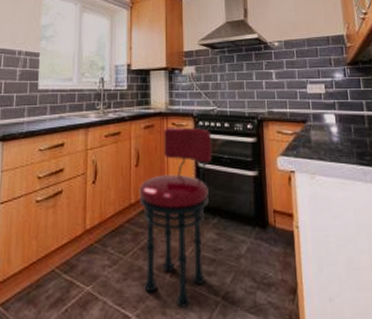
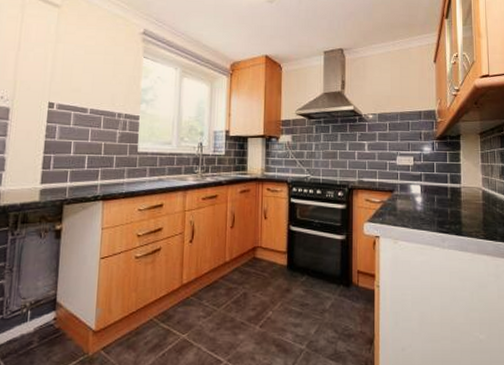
stool: present [139,127,213,308] -> none [233,192,304,354]

